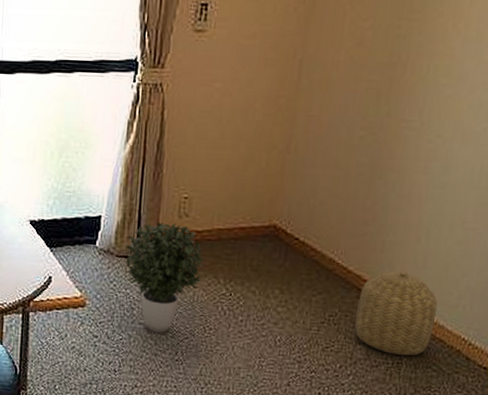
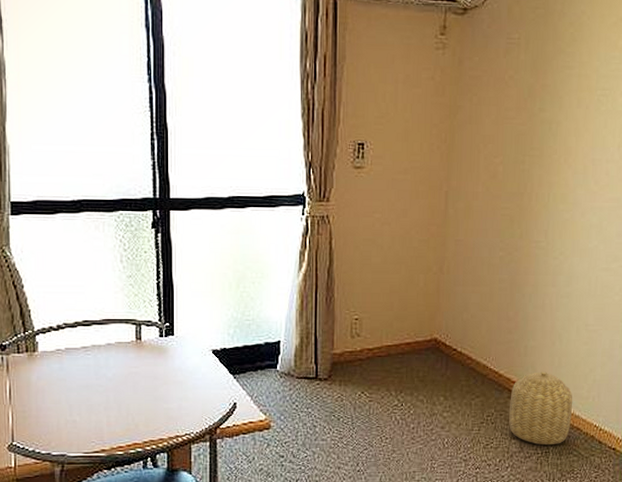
potted plant: present [124,222,205,334] -> none [305,343,377,448]

